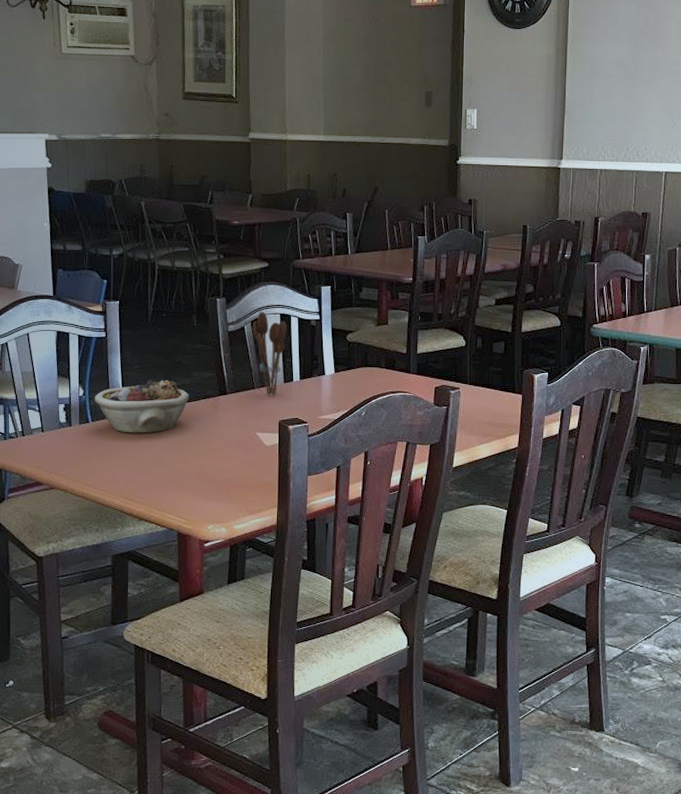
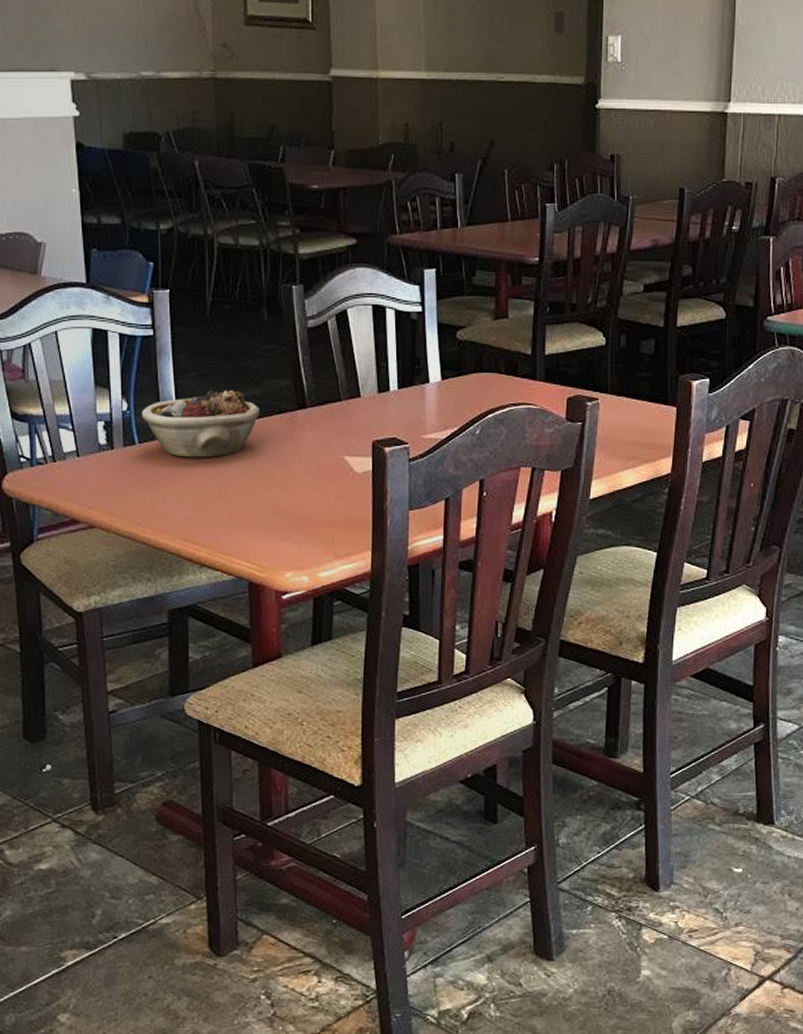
utensil holder: present [252,311,288,395] -> none [337,301,382,408]

